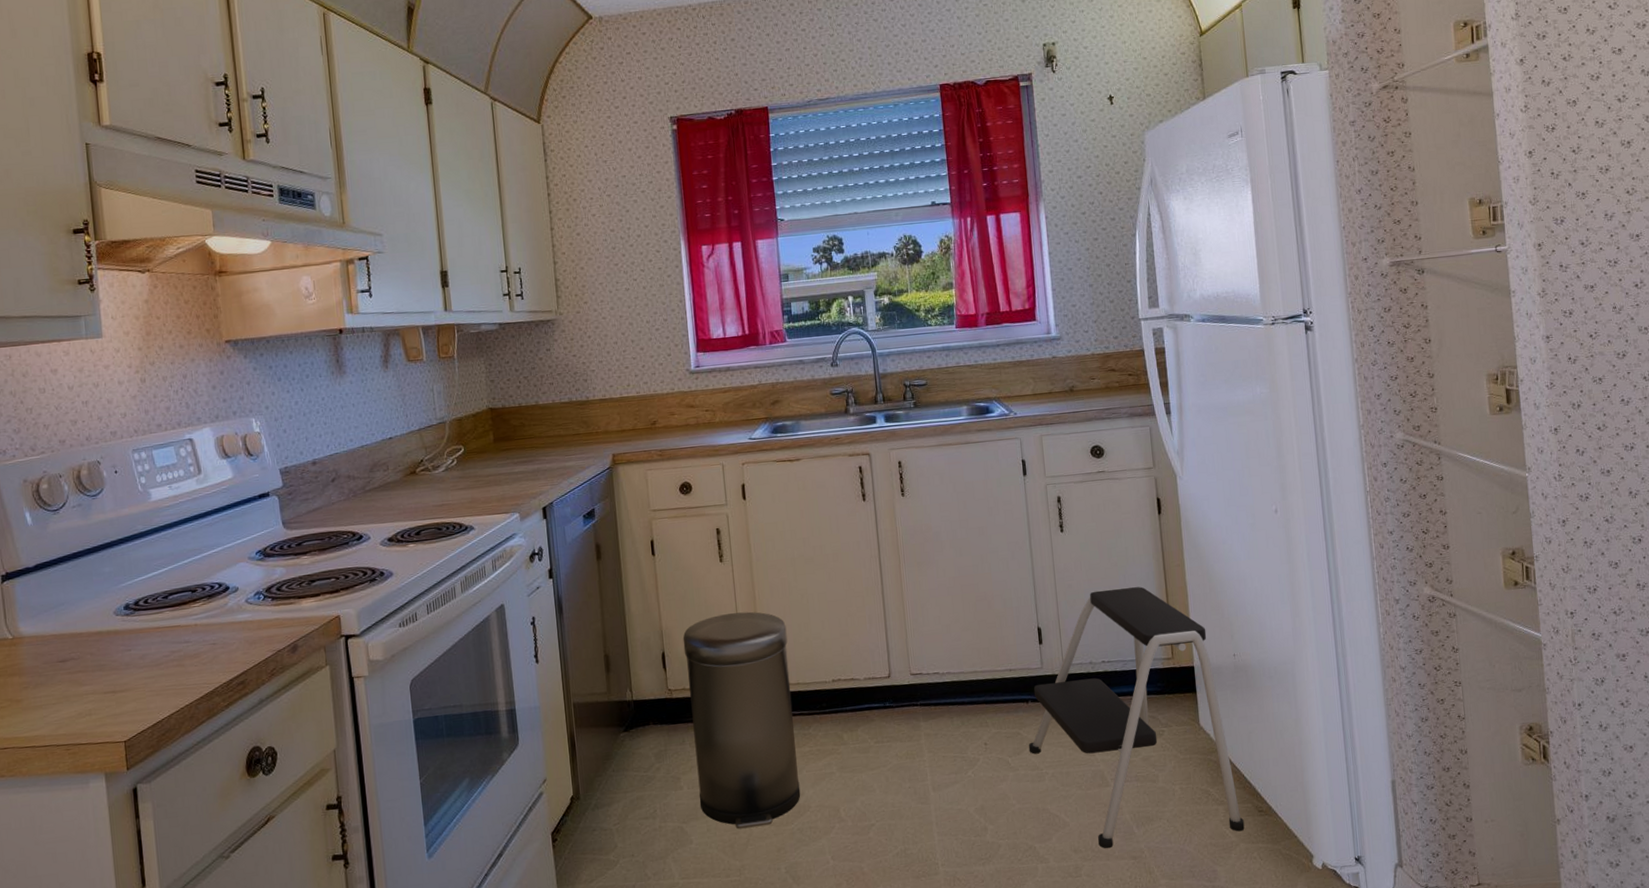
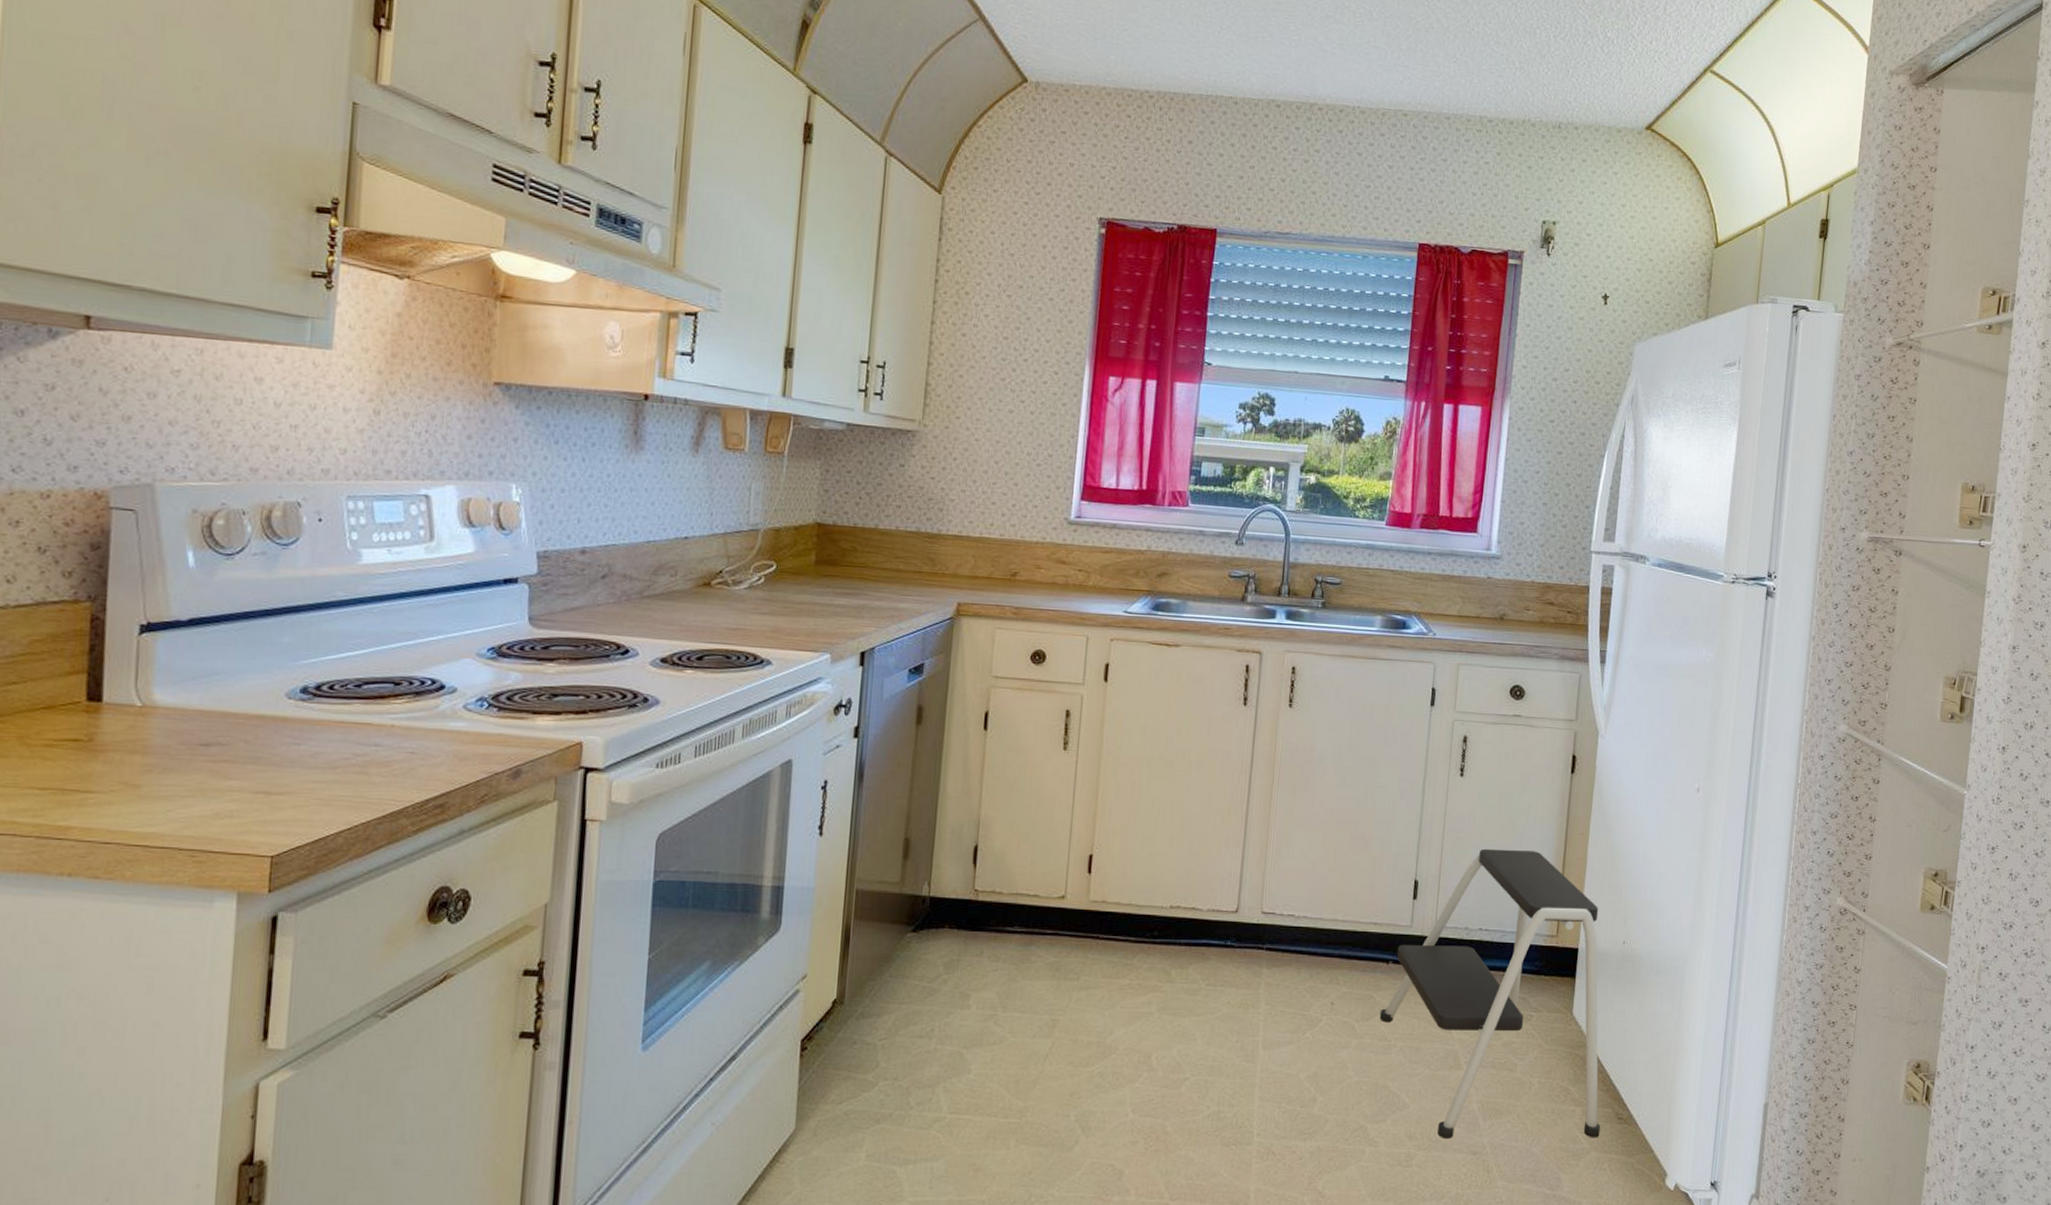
pedal bin: present [682,611,801,830] -> none [988,811,1128,1064]

